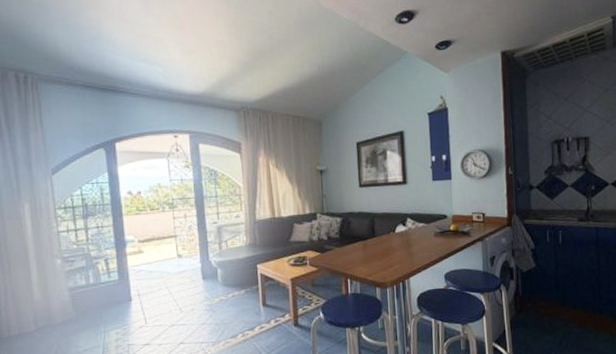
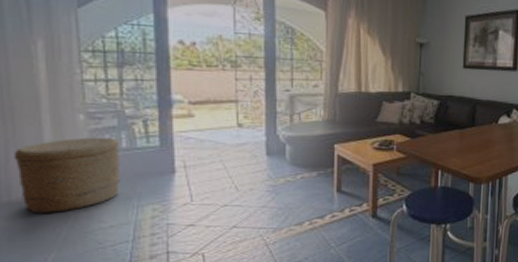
basket: none [11,276,91,344] -> present [13,137,121,214]

